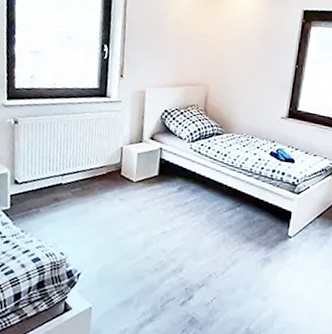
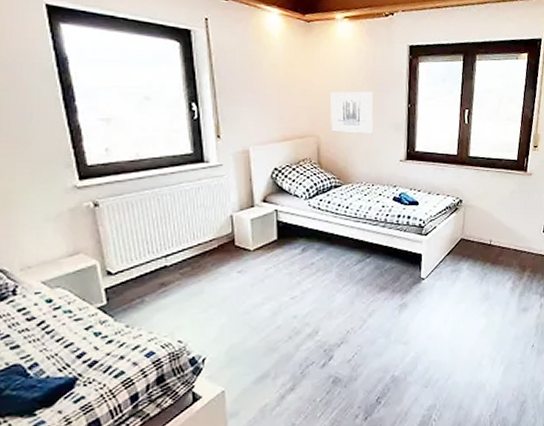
wall art: none [220,46,263,90] -> present [330,91,373,135]

